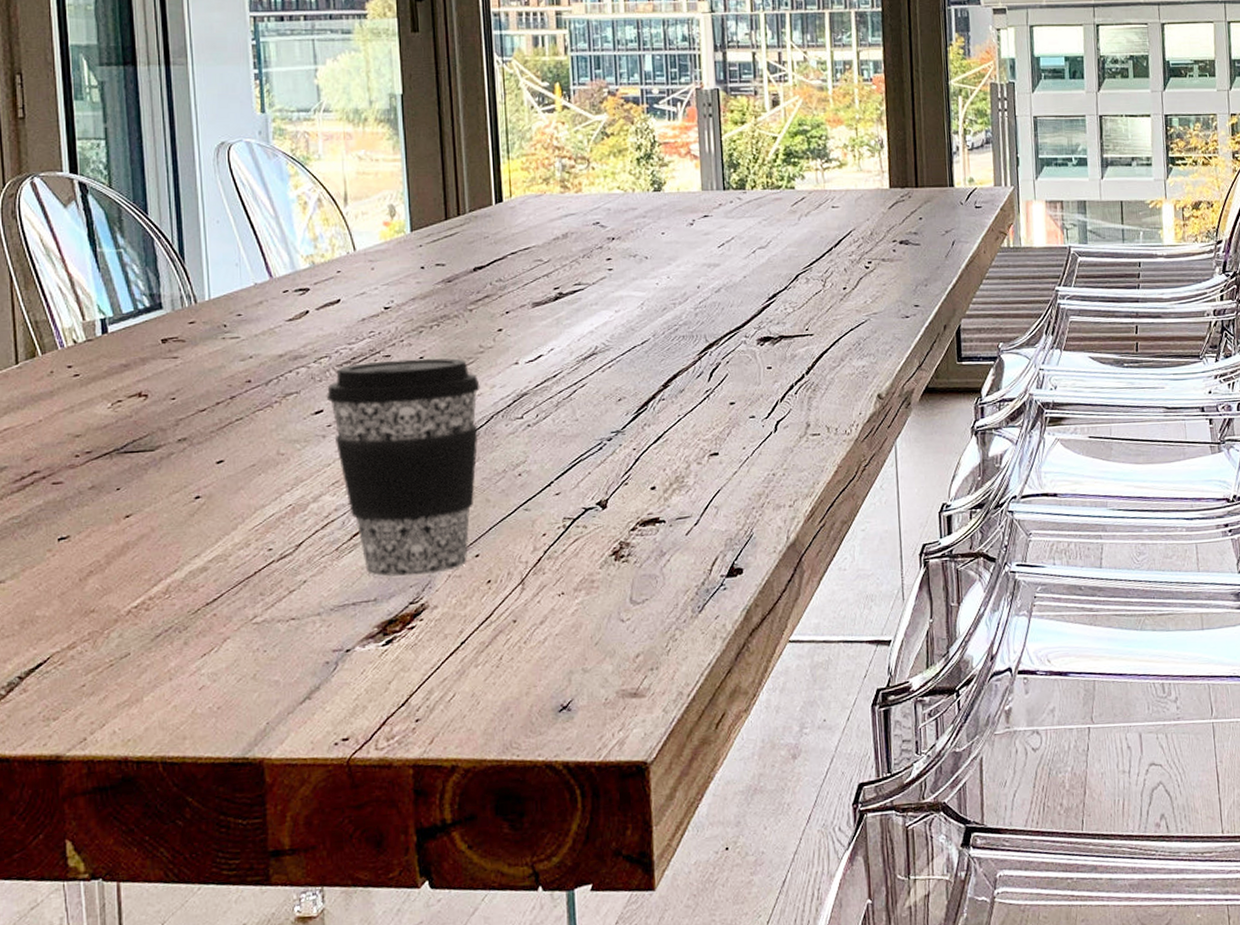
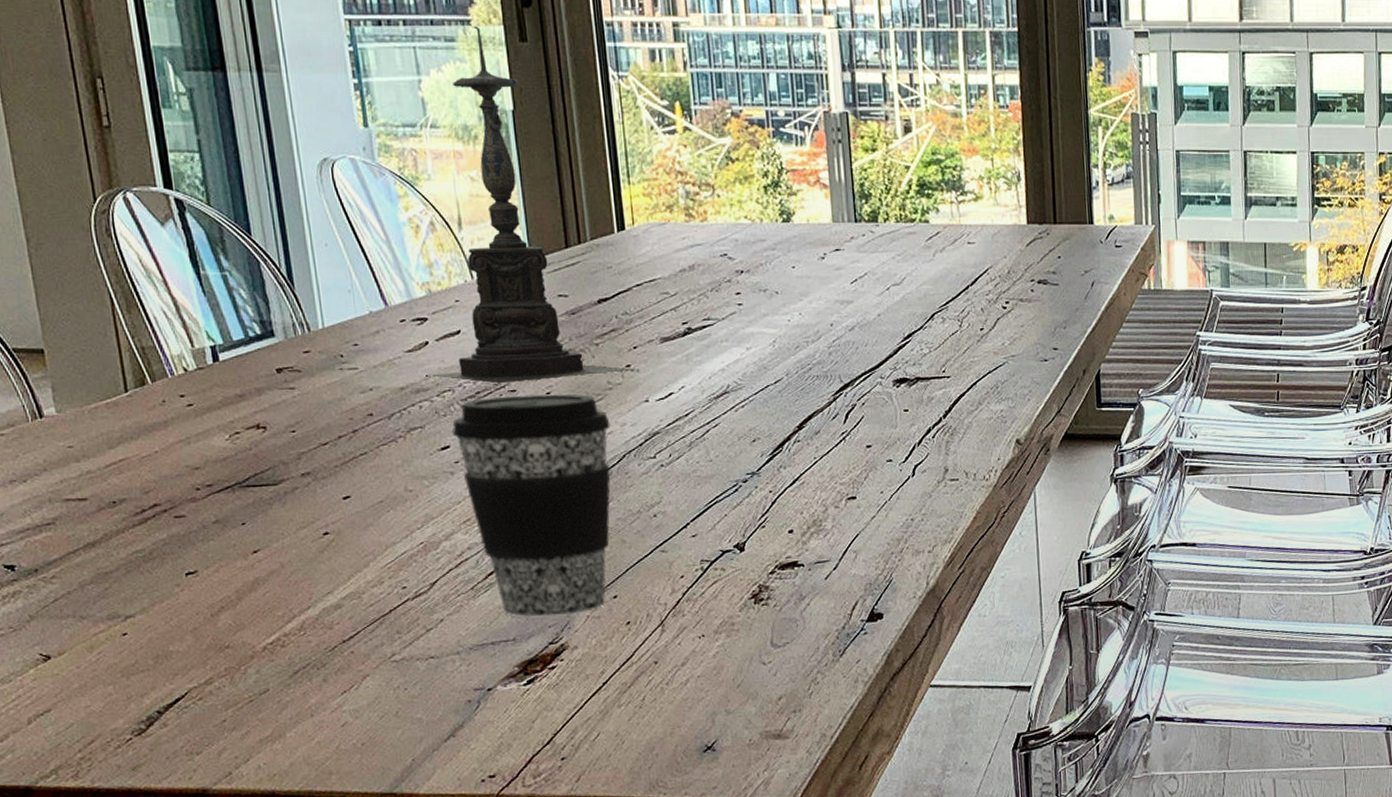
candle holder: none [304,19,511,350] -> present [426,26,640,384]

